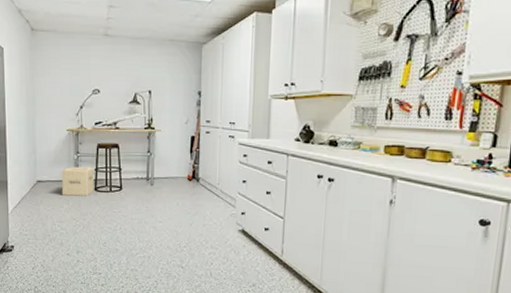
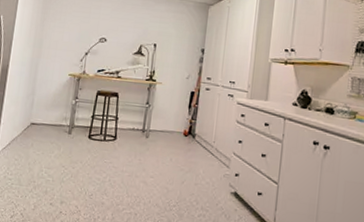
cardboard box: present [61,166,95,196] -> none [54,111,91,144]

